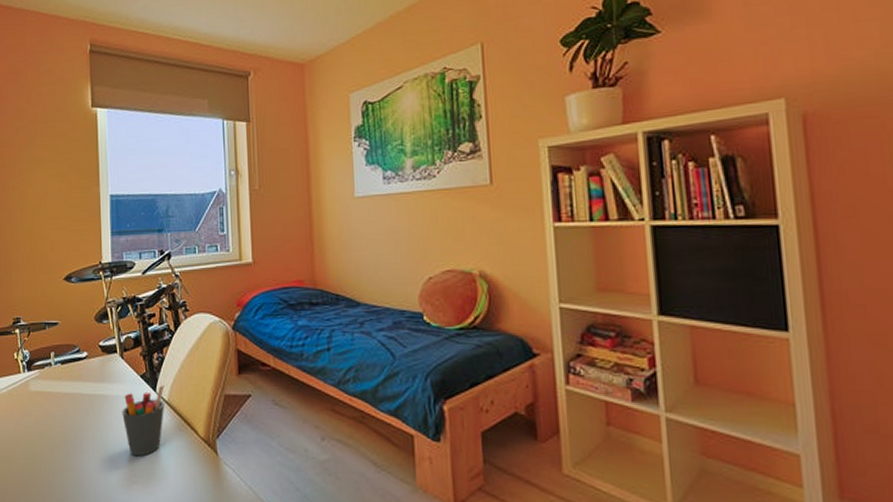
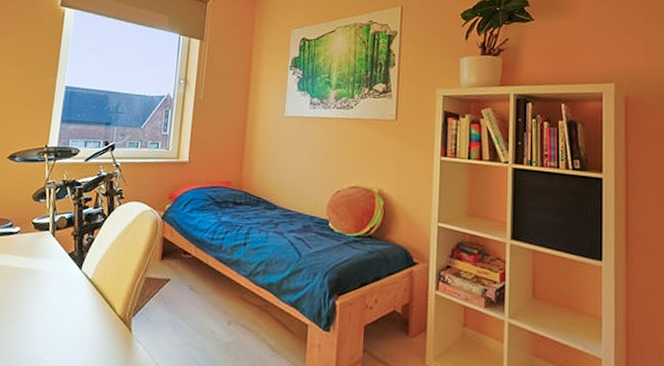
pen holder: present [122,384,165,457] -> none [44,263,91,330]

